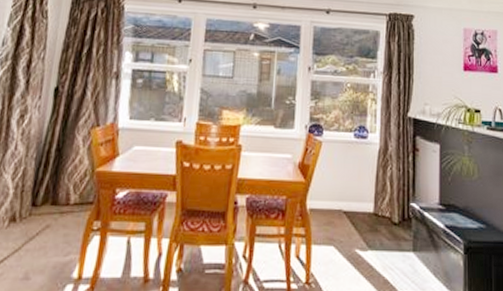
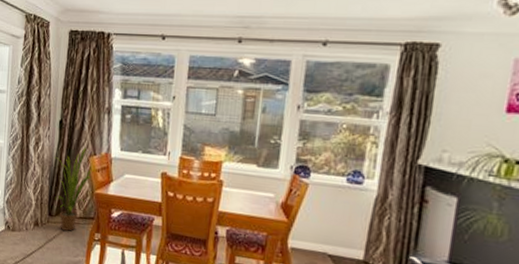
house plant: none [42,117,94,223] -> present [55,147,92,231]

